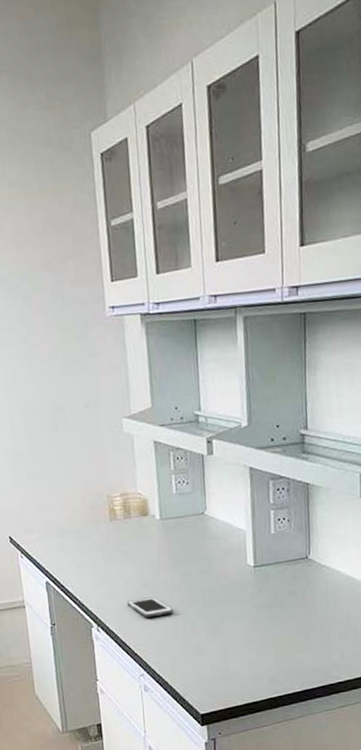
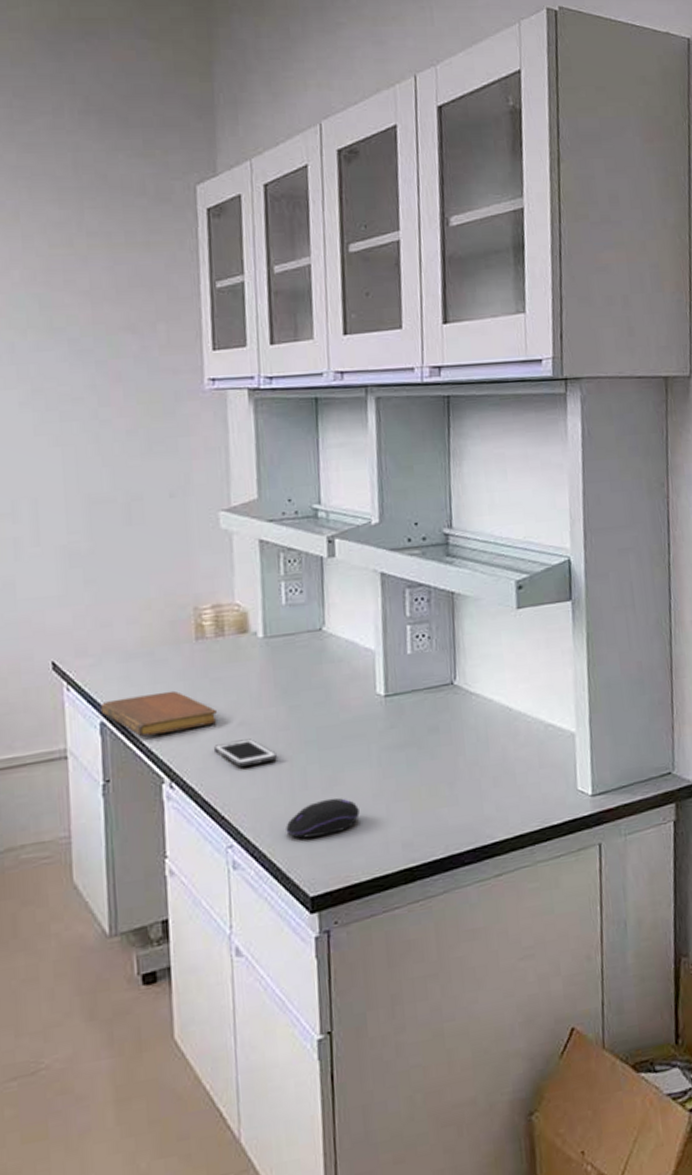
notebook: none [45,559,129,593] -> present [100,690,217,737]
computer mouse: none [181,643,236,672] -> present [286,798,360,839]

